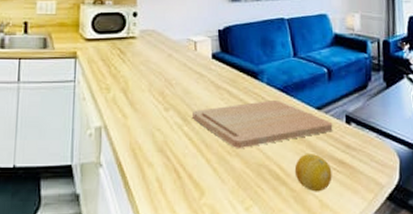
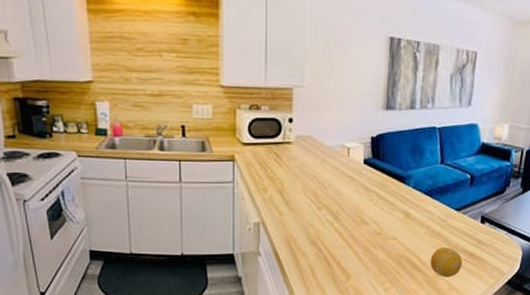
cutting board: present [193,99,333,148] -> none [343,201,469,242]

